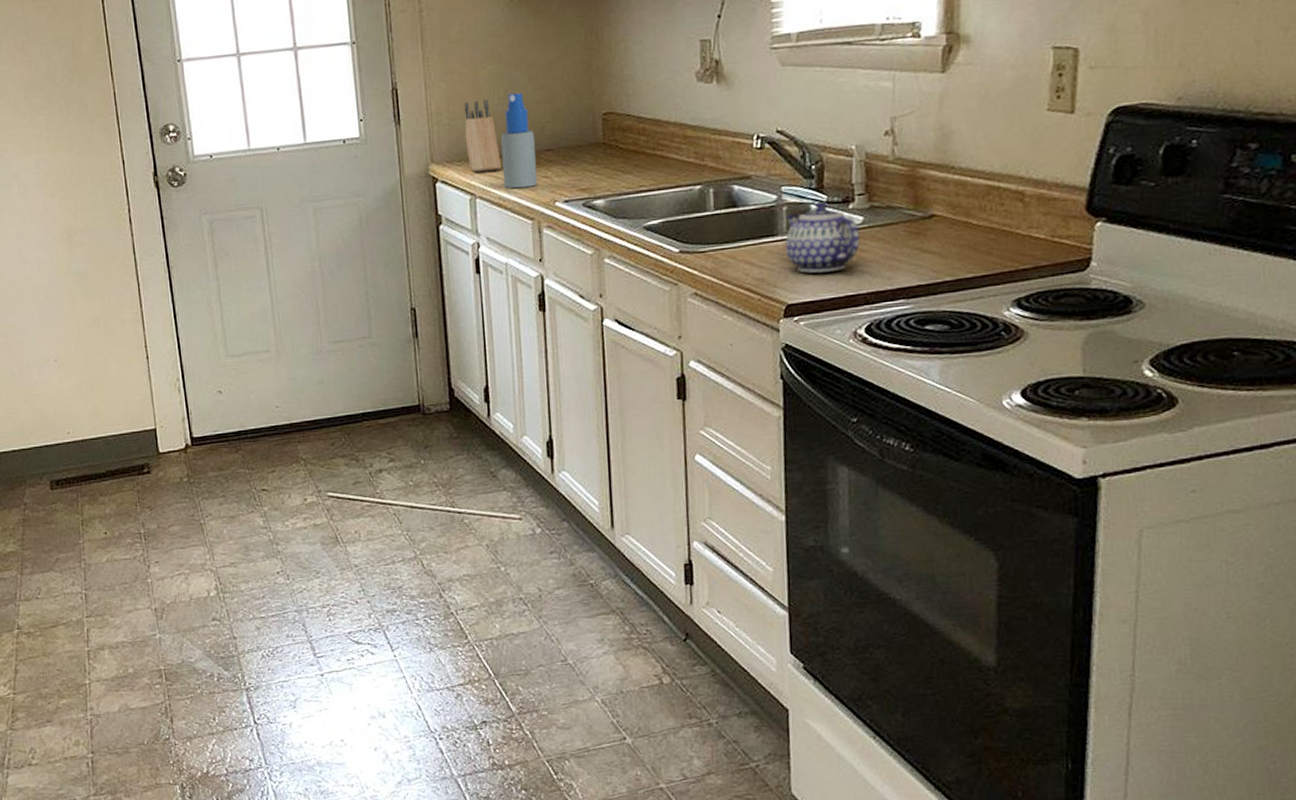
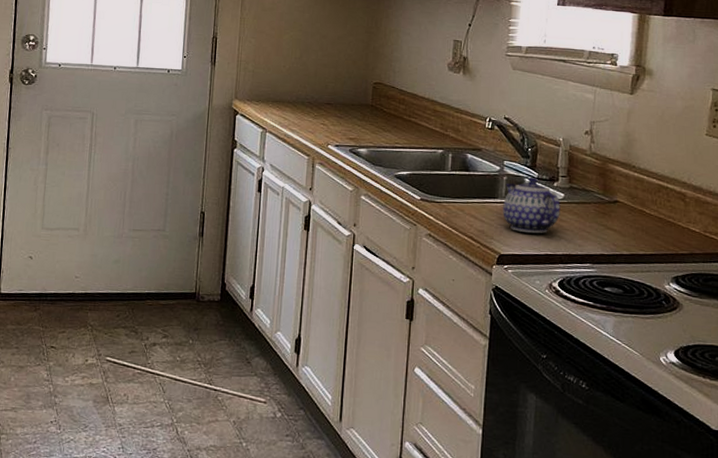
knife block: present [464,99,502,173] -> none [264,56,290,113]
spray bottle: present [501,92,537,189] -> none [290,56,319,130]

